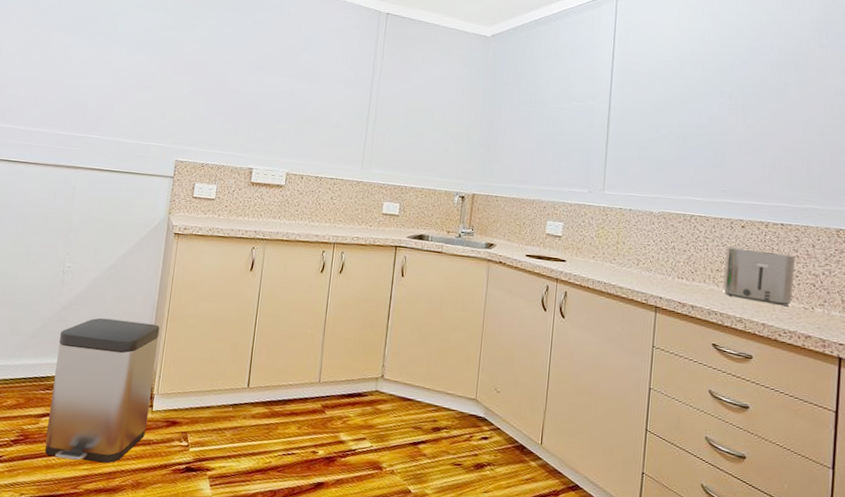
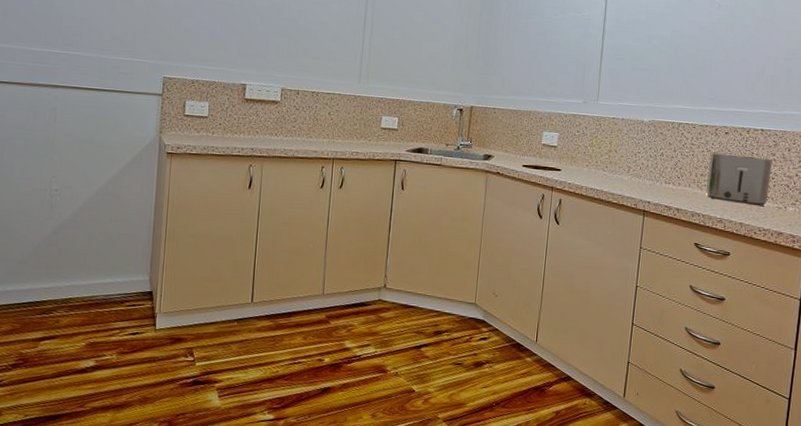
pedal bin: present [44,317,160,463] -> none [46,240,158,382]

